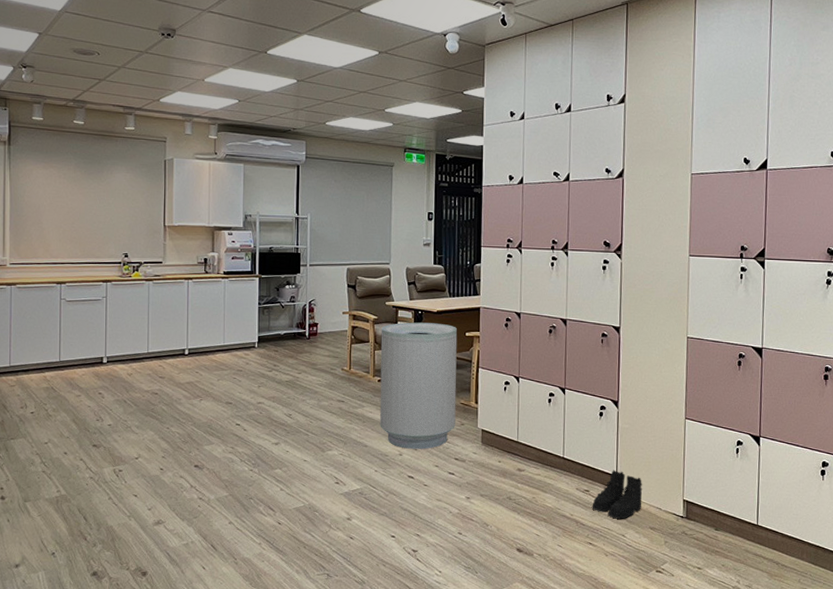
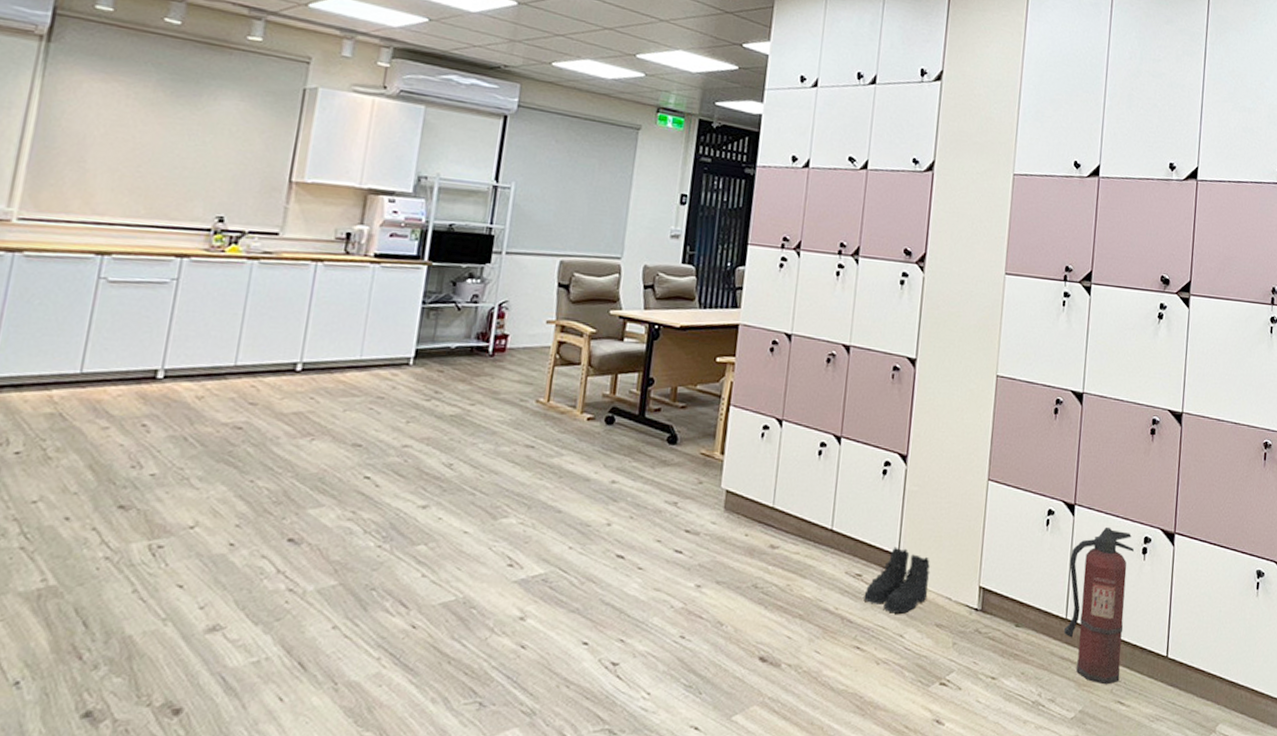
trash can: present [380,322,458,449] -> none [583,339,705,517]
fire extinguisher: none [756,454,813,576] -> present [1064,526,1134,685]

